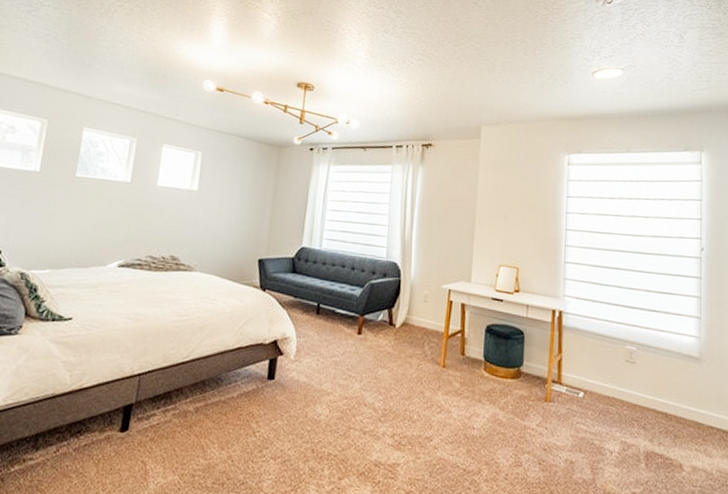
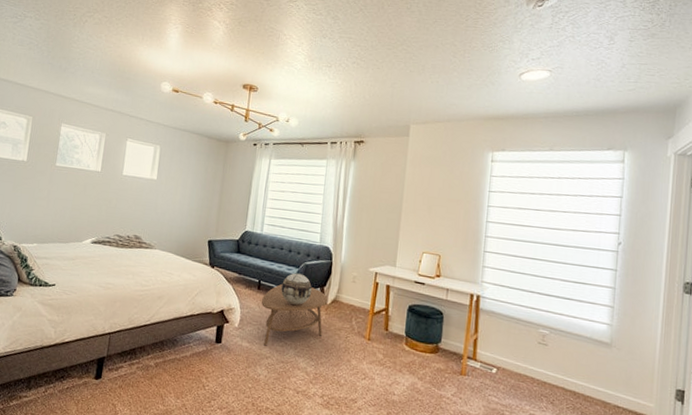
coffee table: none [320,306,397,380] -> present [261,283,328,346]
decorative sphere: none [343,293,379,331] -> present [281,273,313,306]

